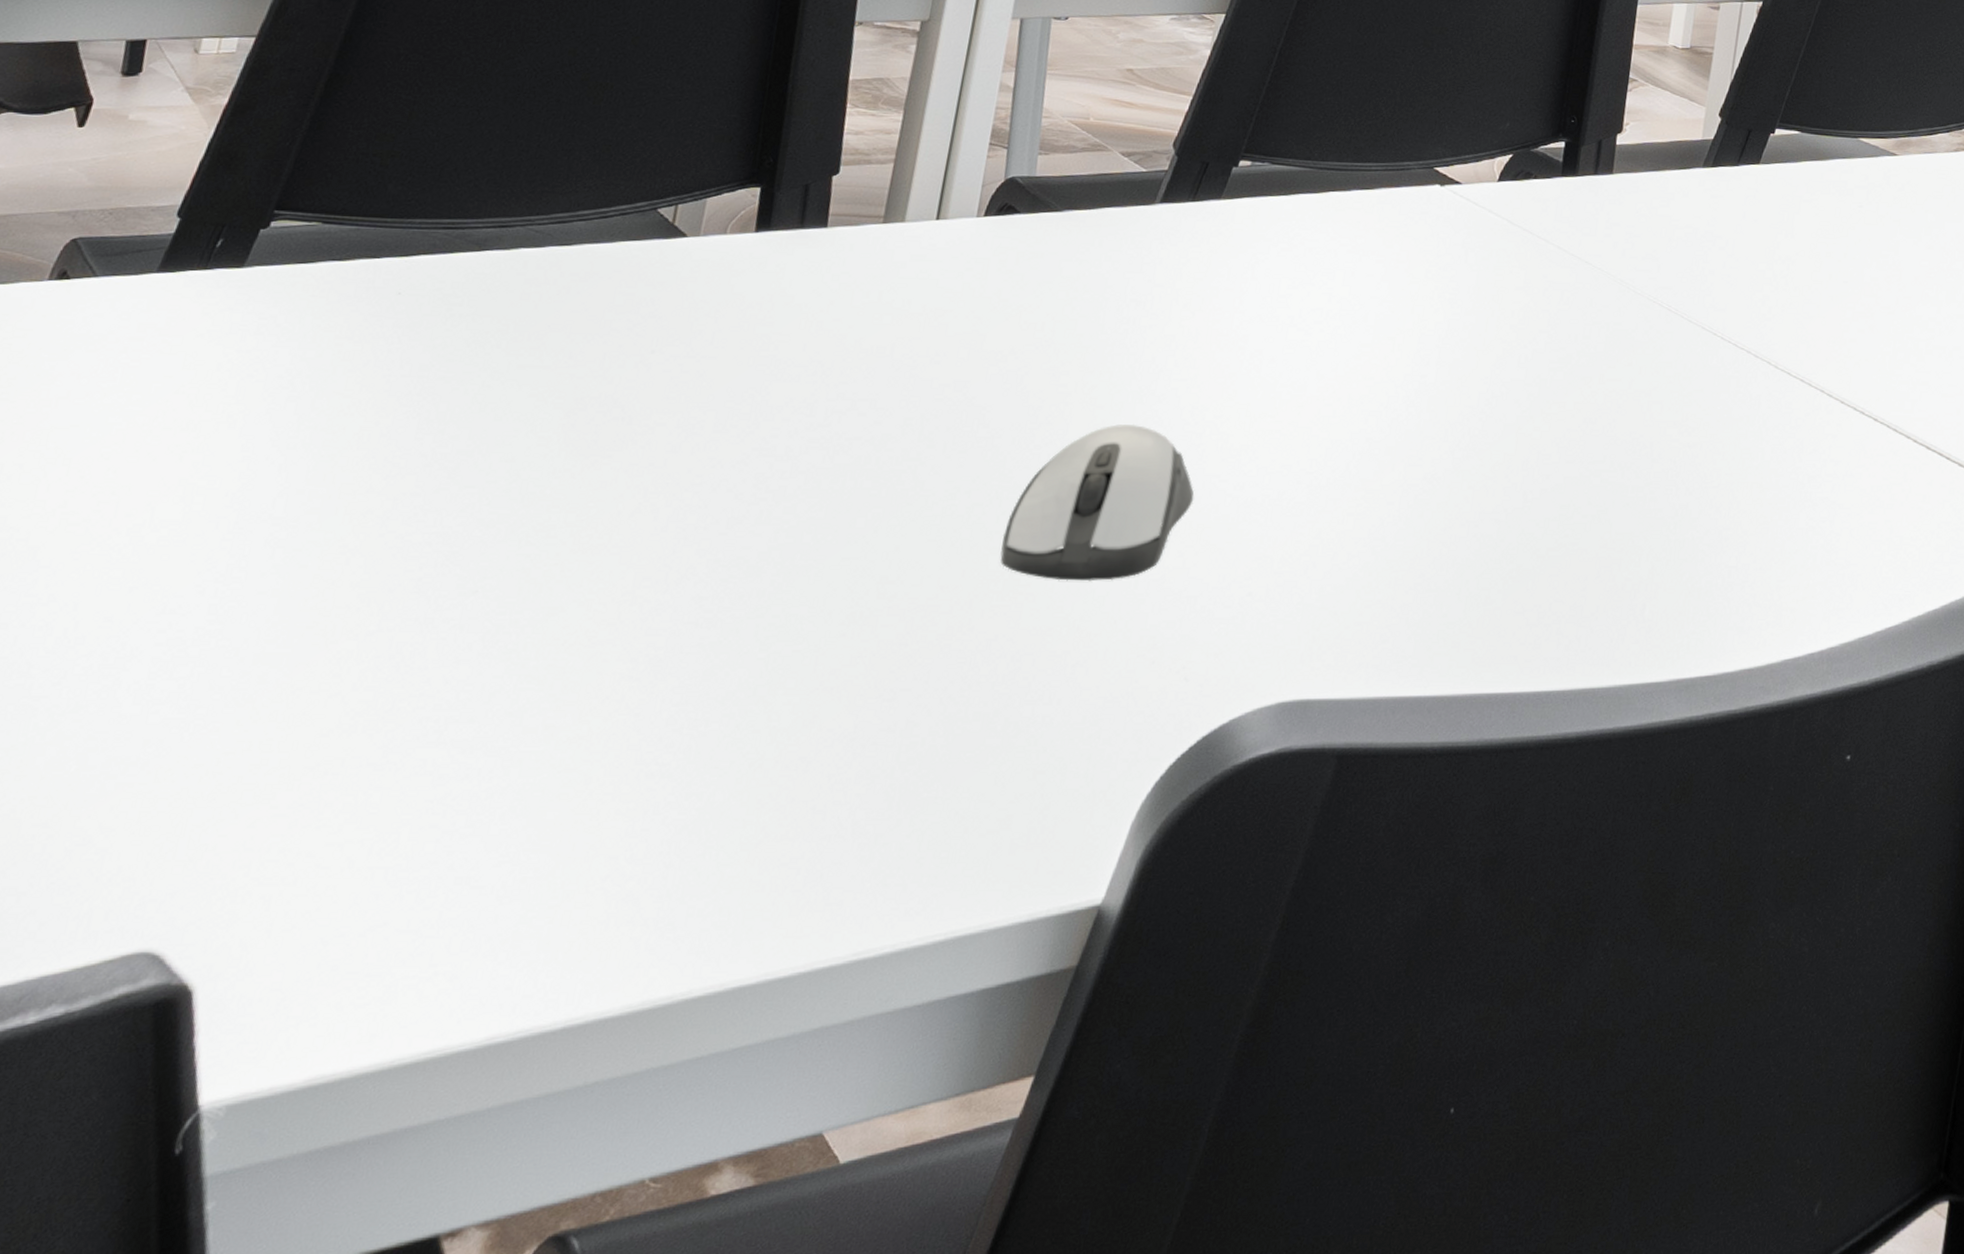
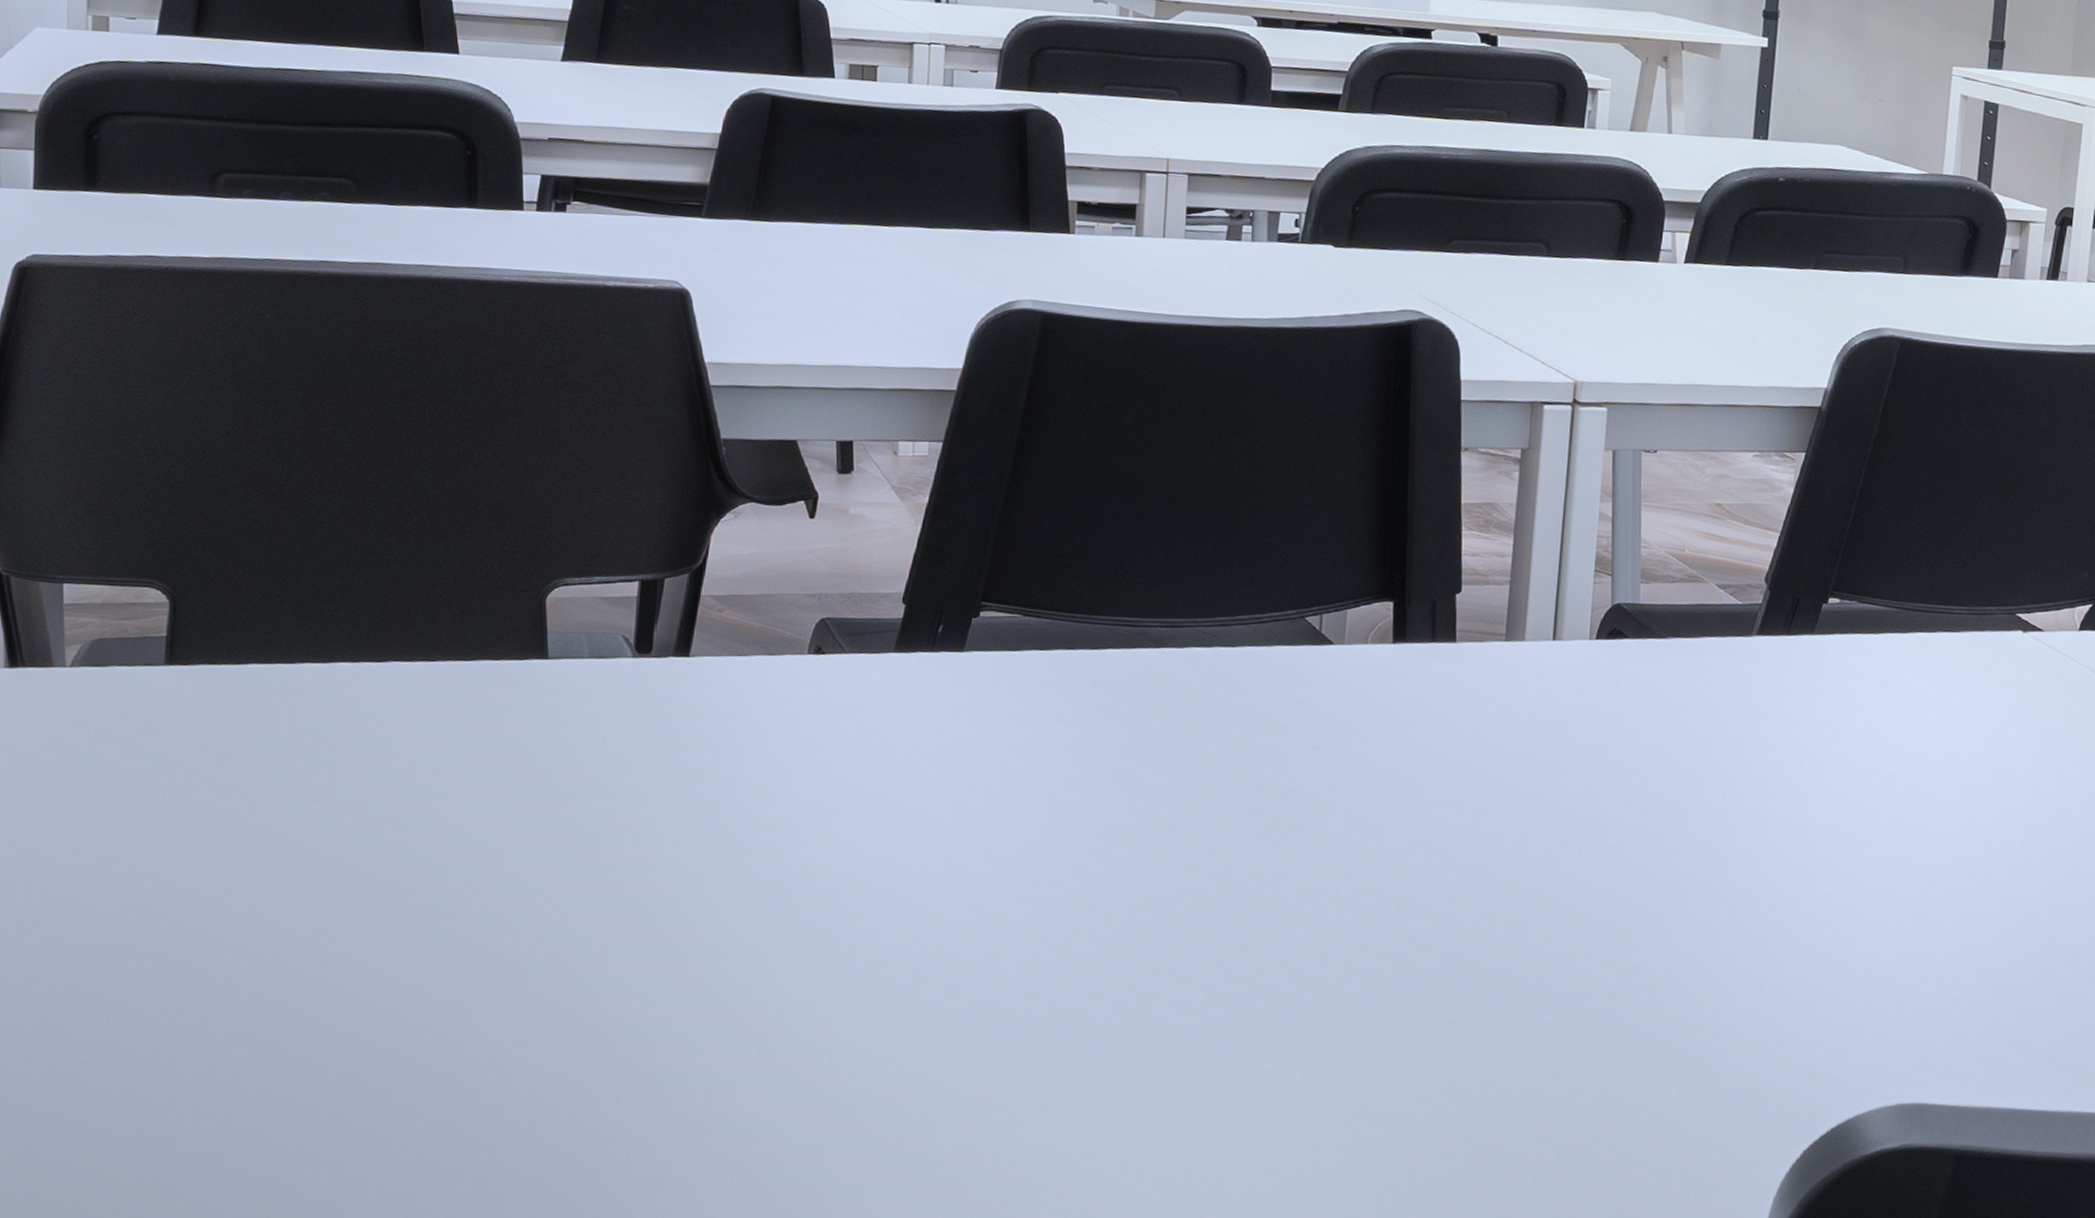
computer mouse: present [1000,424,1195,582] -> none [1638,841,1809,983]

